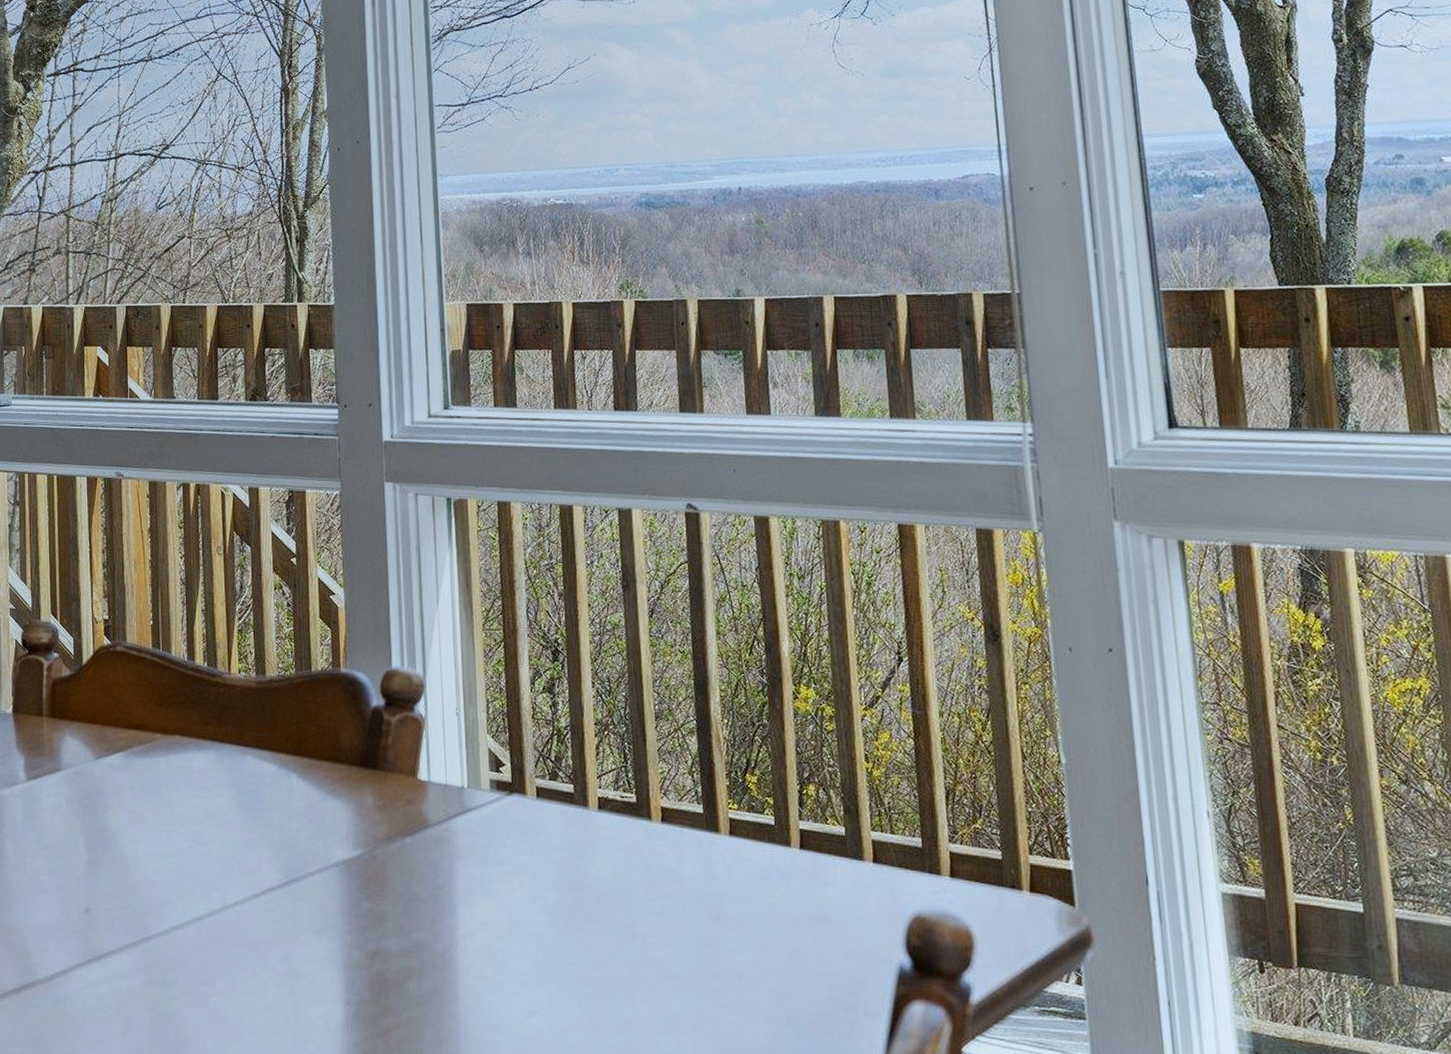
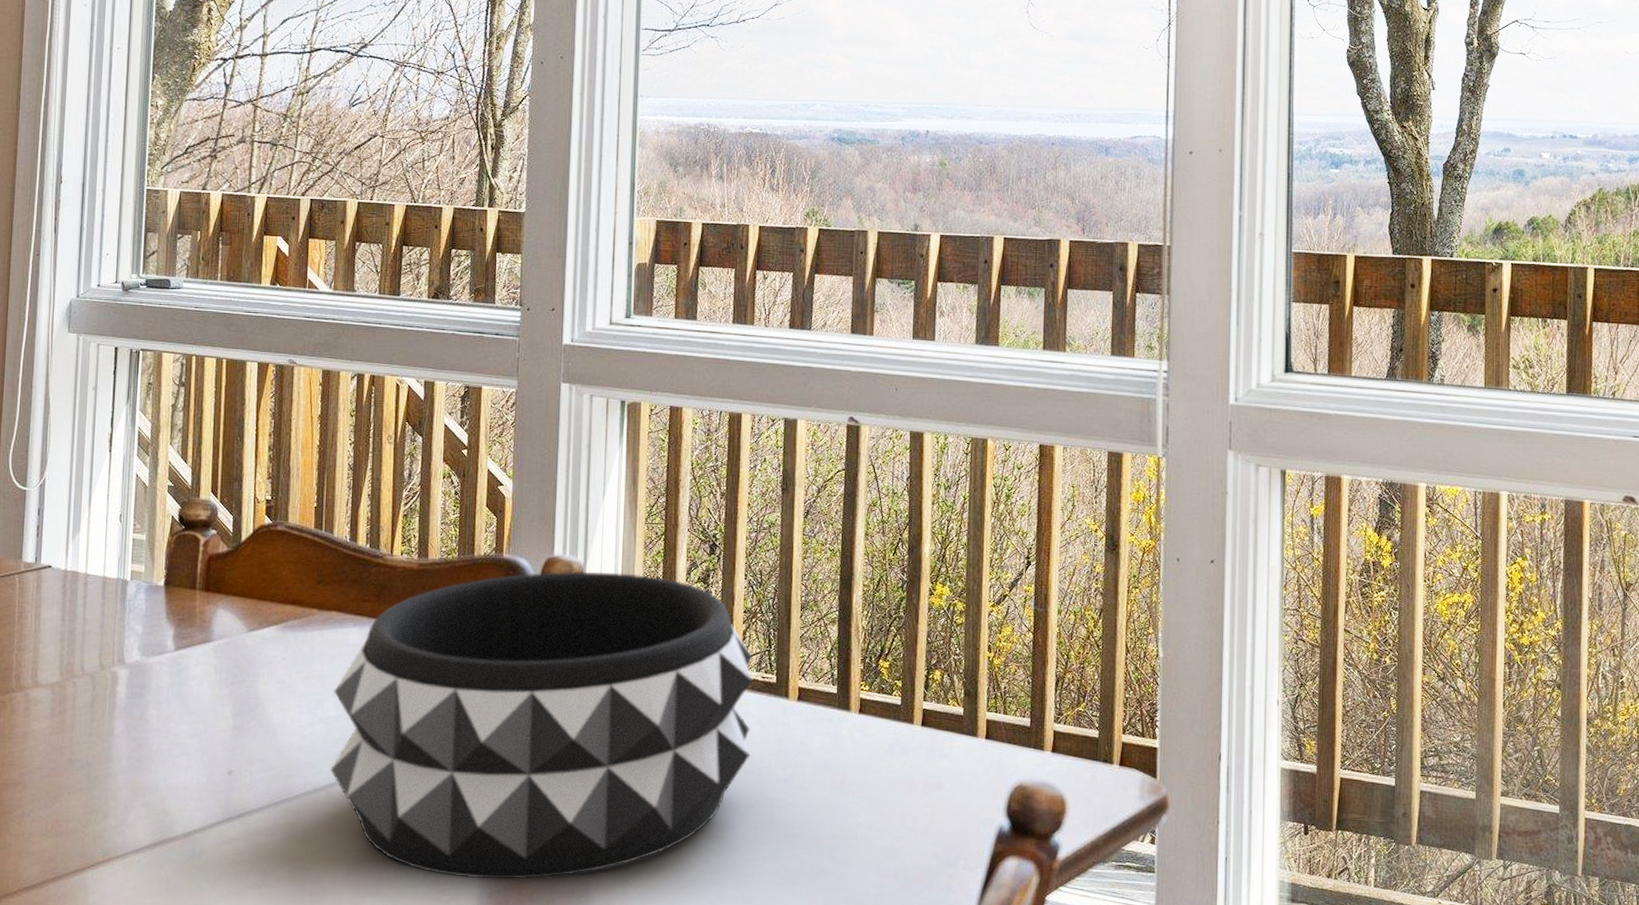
decorative bowl: none [183,684,616,1027] -> present [330,571,753,880]

